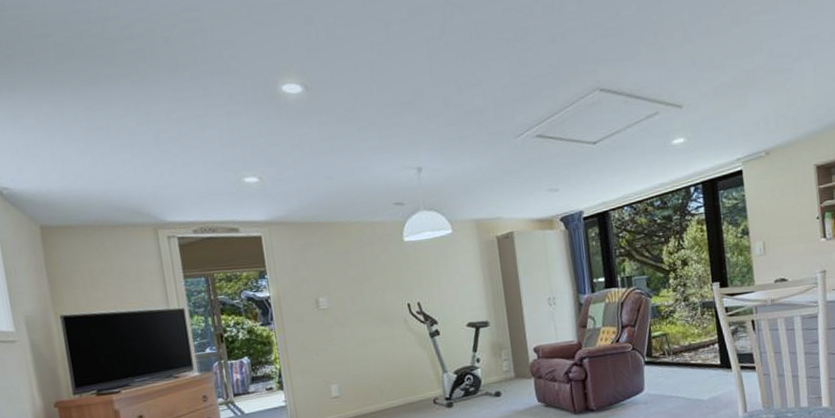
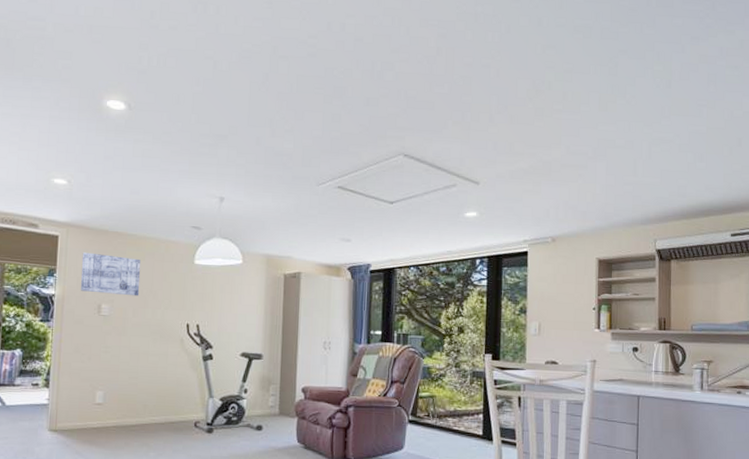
wall art: none [289,246,355,289] -> present [81,252,141,296]

